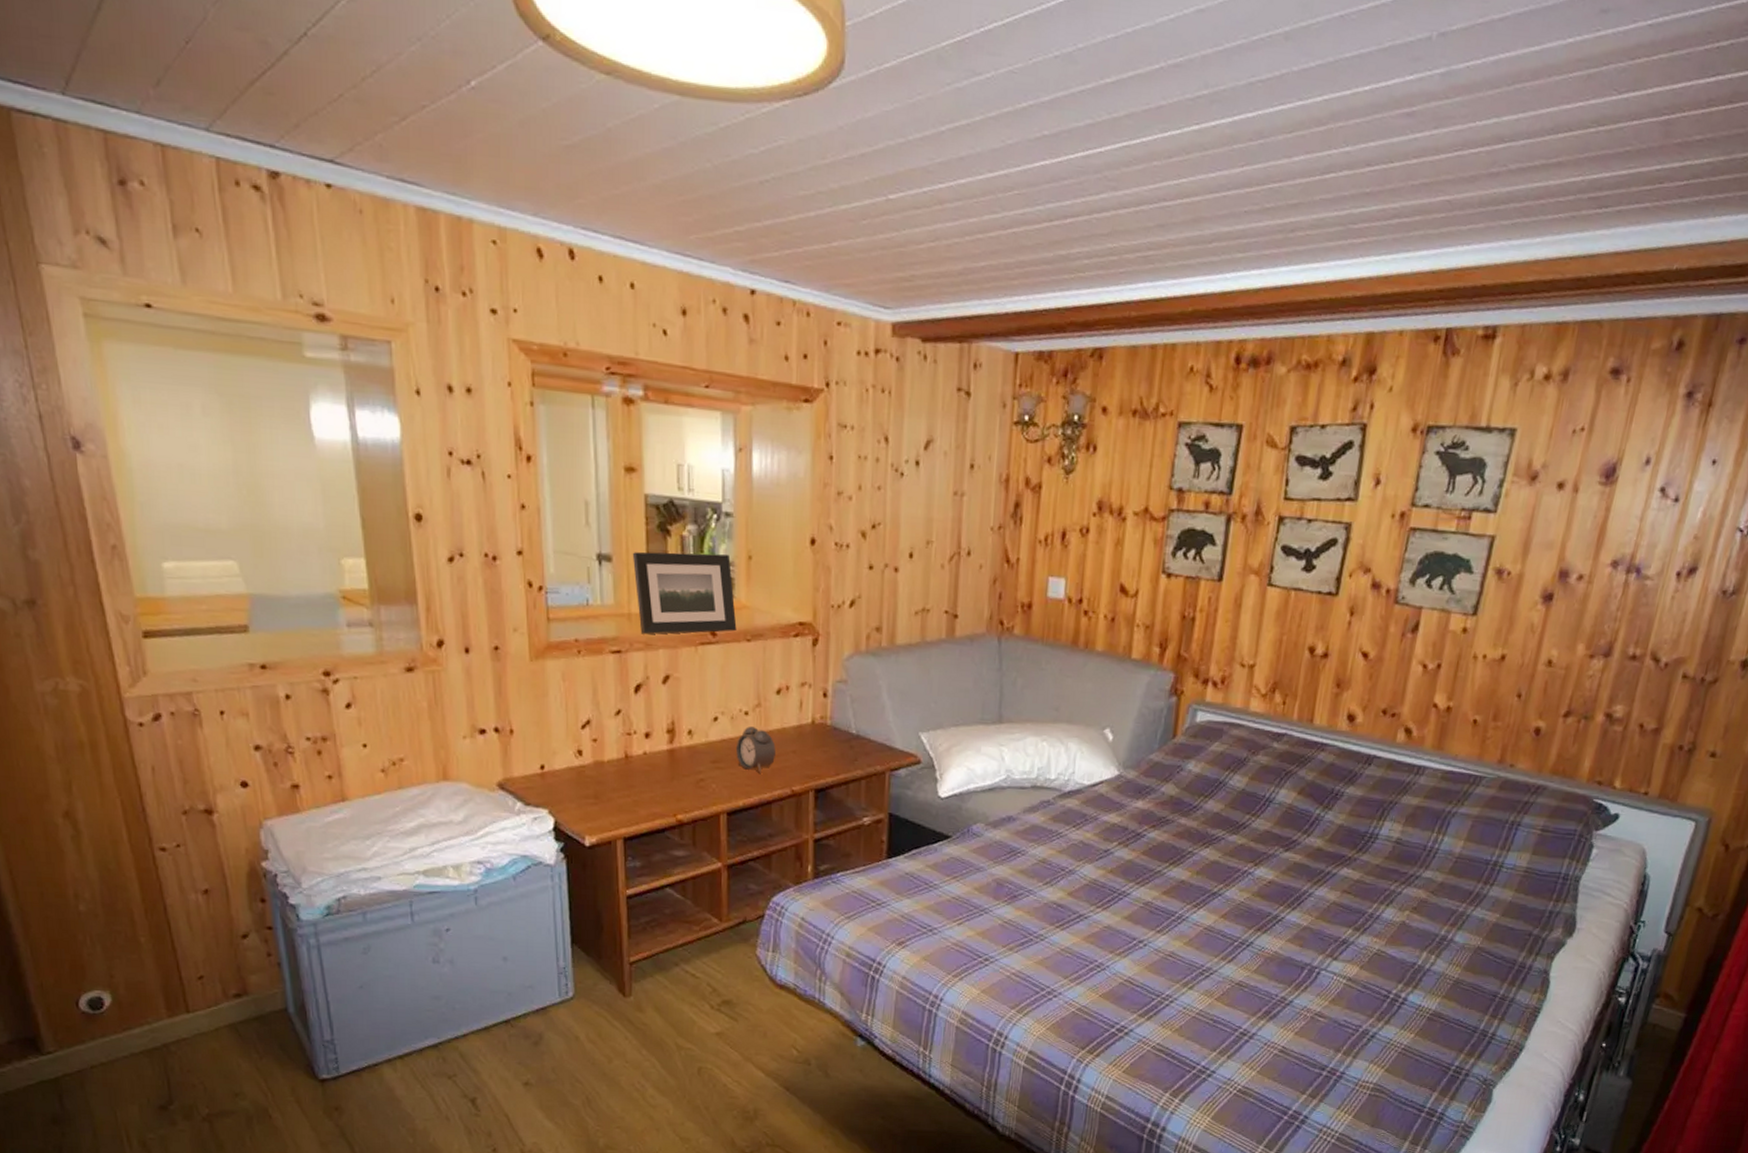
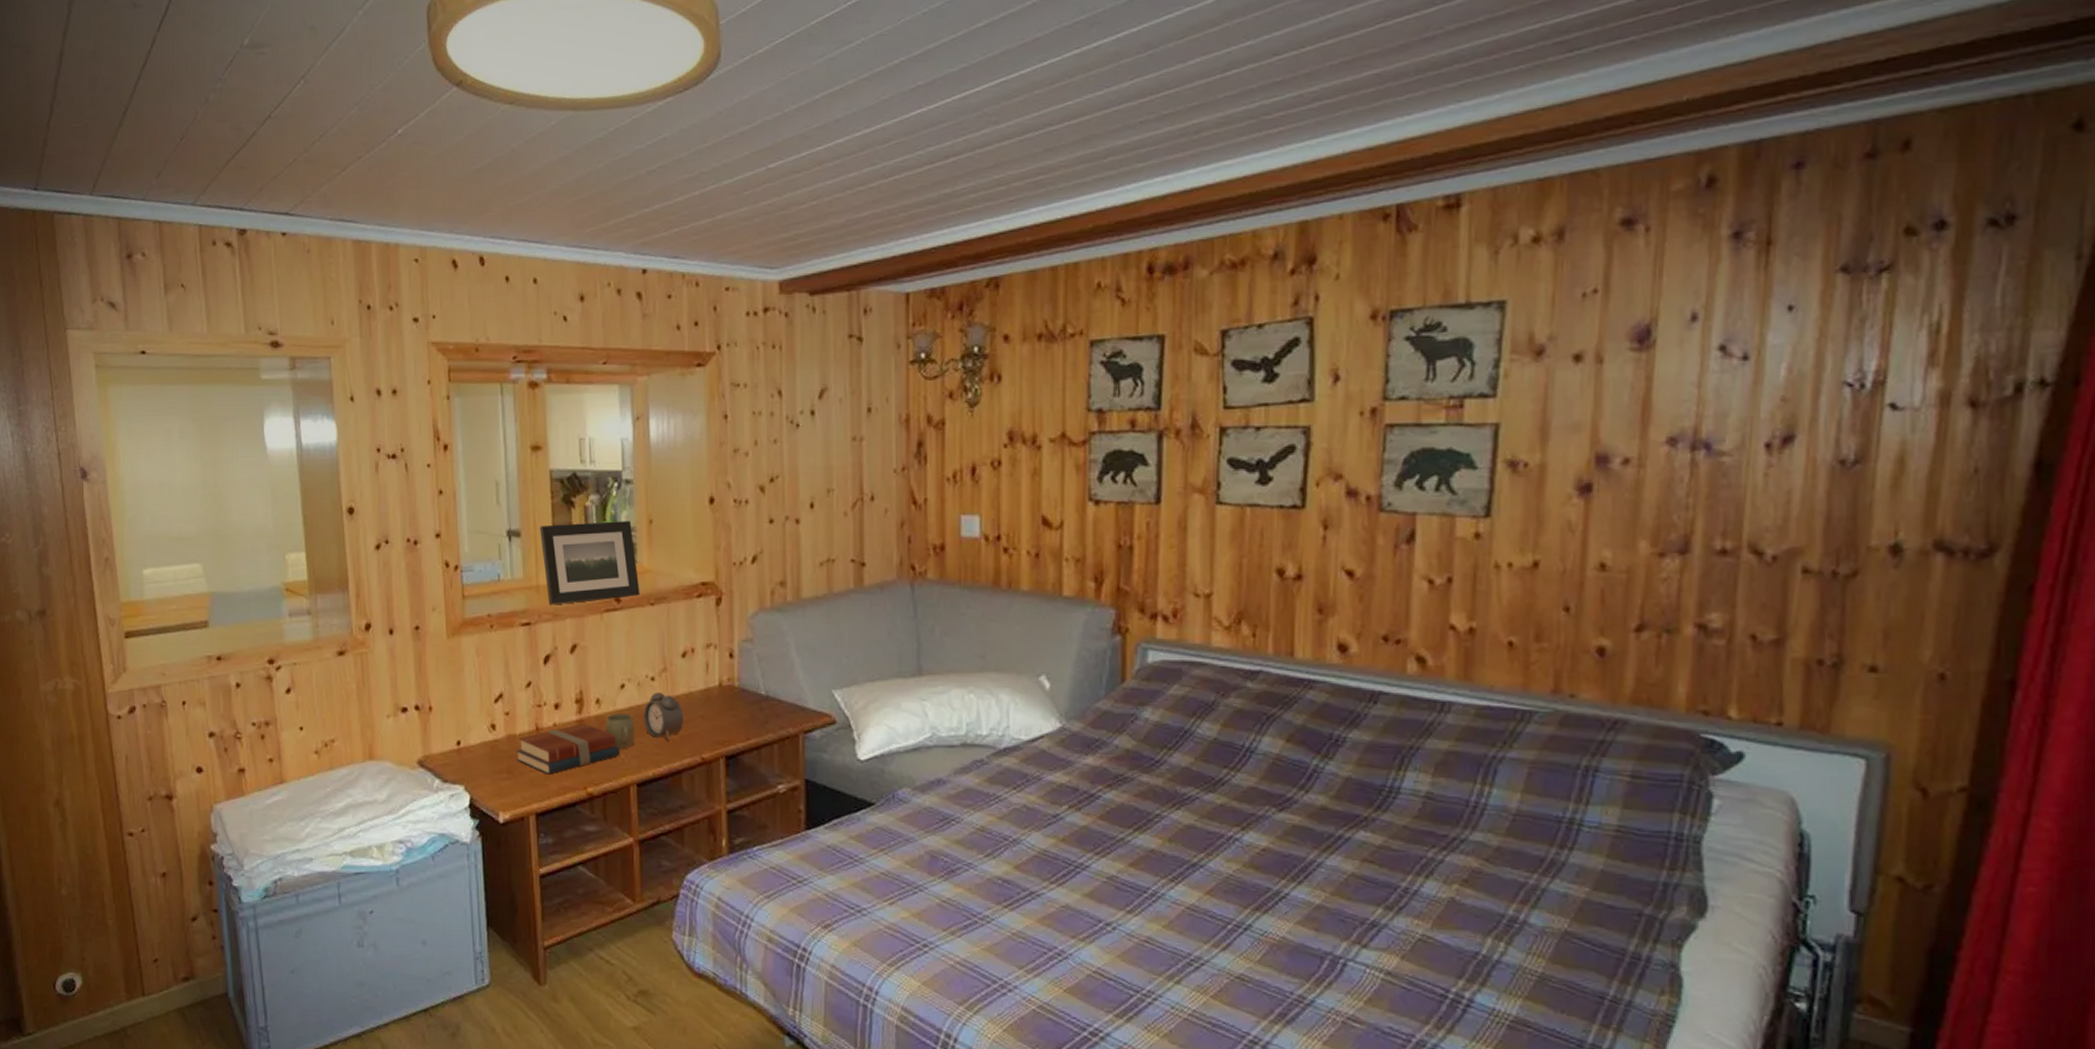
books: none [604,753,712,801] -> present [516,723,620,775]
mug: none [697,745,727,780] -> present [606,713,635,750]

